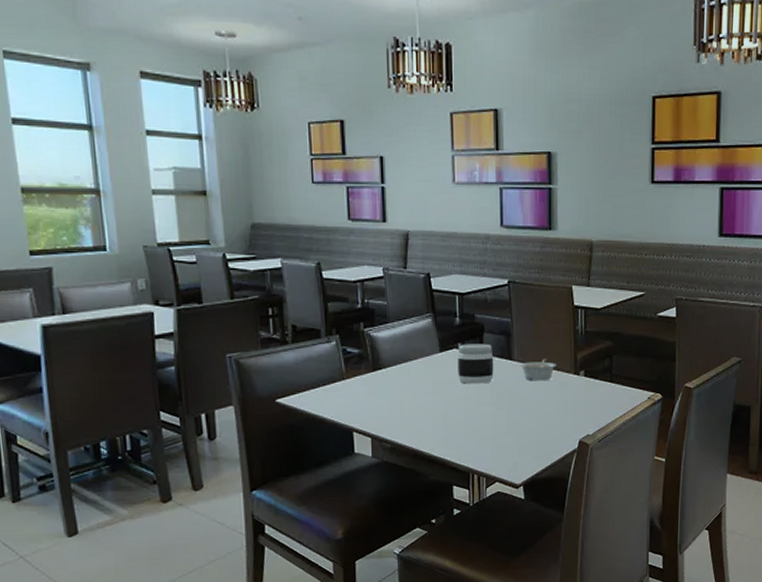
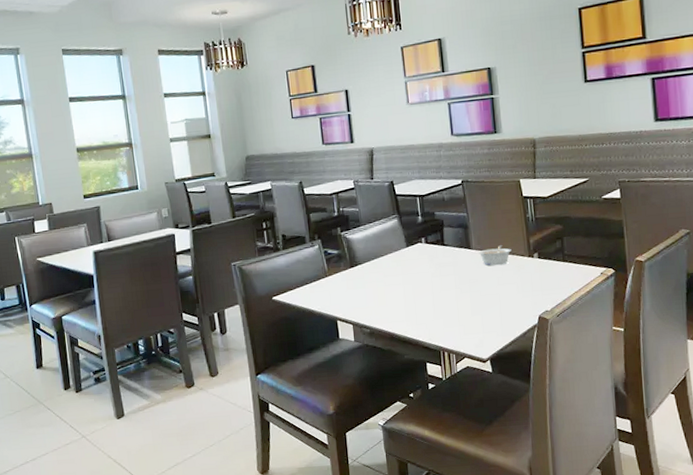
jar: present [457,343,494,384] -> none [422,236,455,273]

